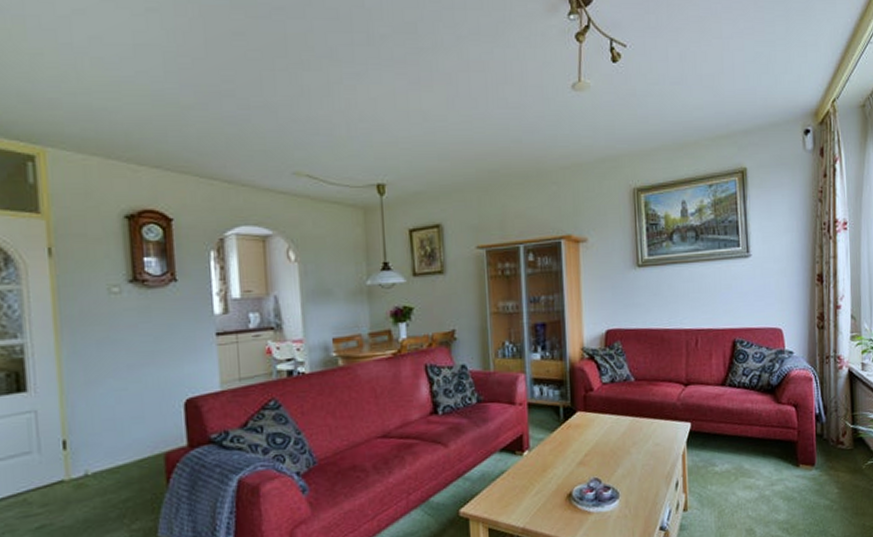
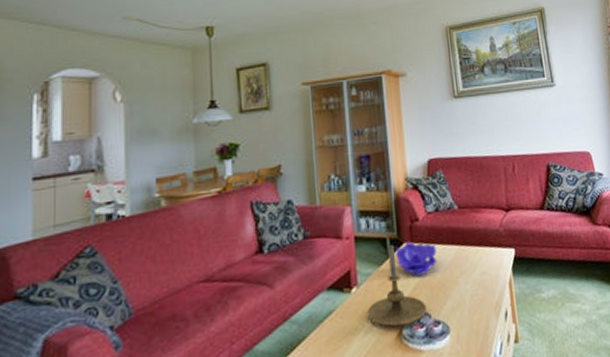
candle holder: none [538,413,597,489] -> present [367,245,427,327]
decorative bowl: none [568,410,611,444] -> present [395,241,438,276]

